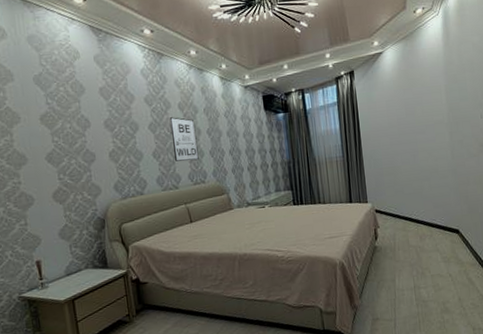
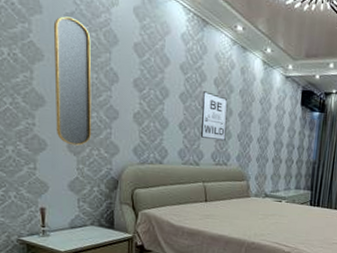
home mirror: none [25,78,74,195] -> present [53,16,92,146]

